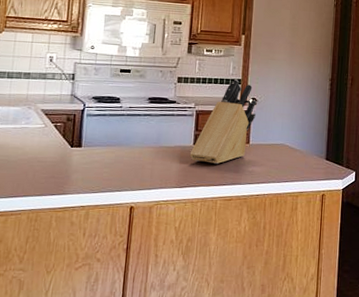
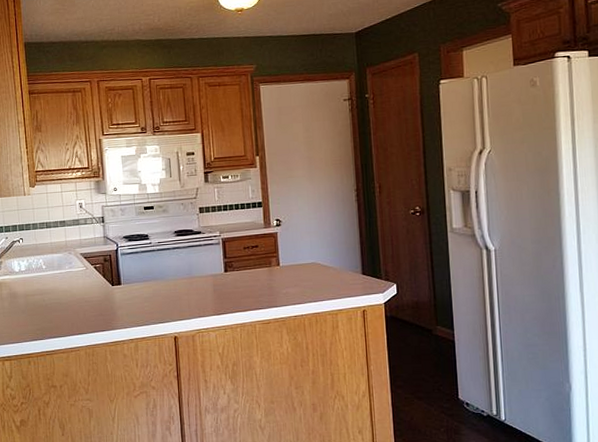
knife block: present [189,79,257,165] -> none [222,202,282,290]

